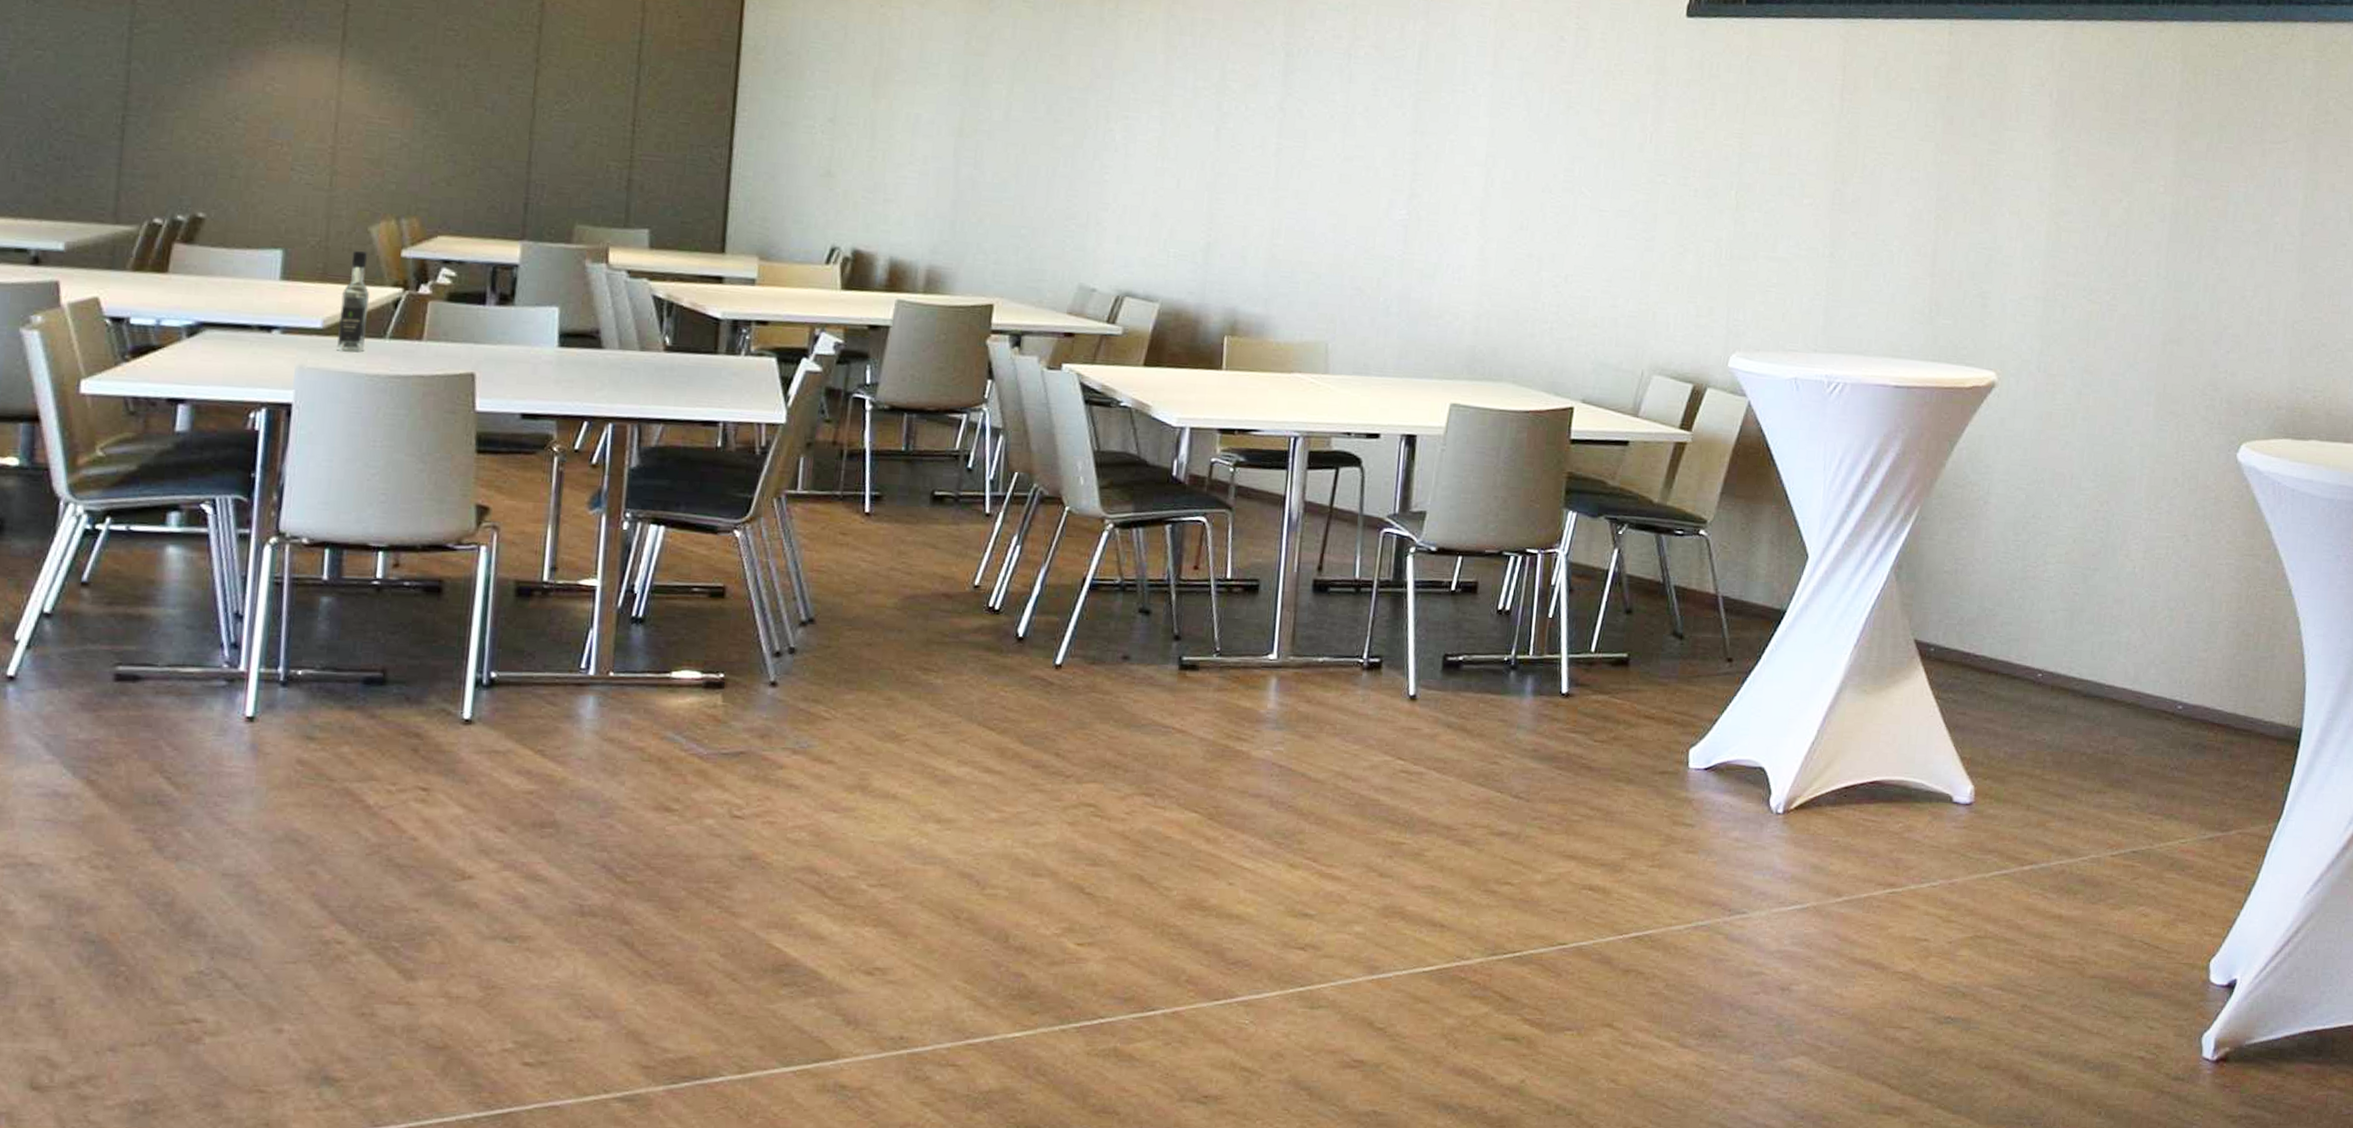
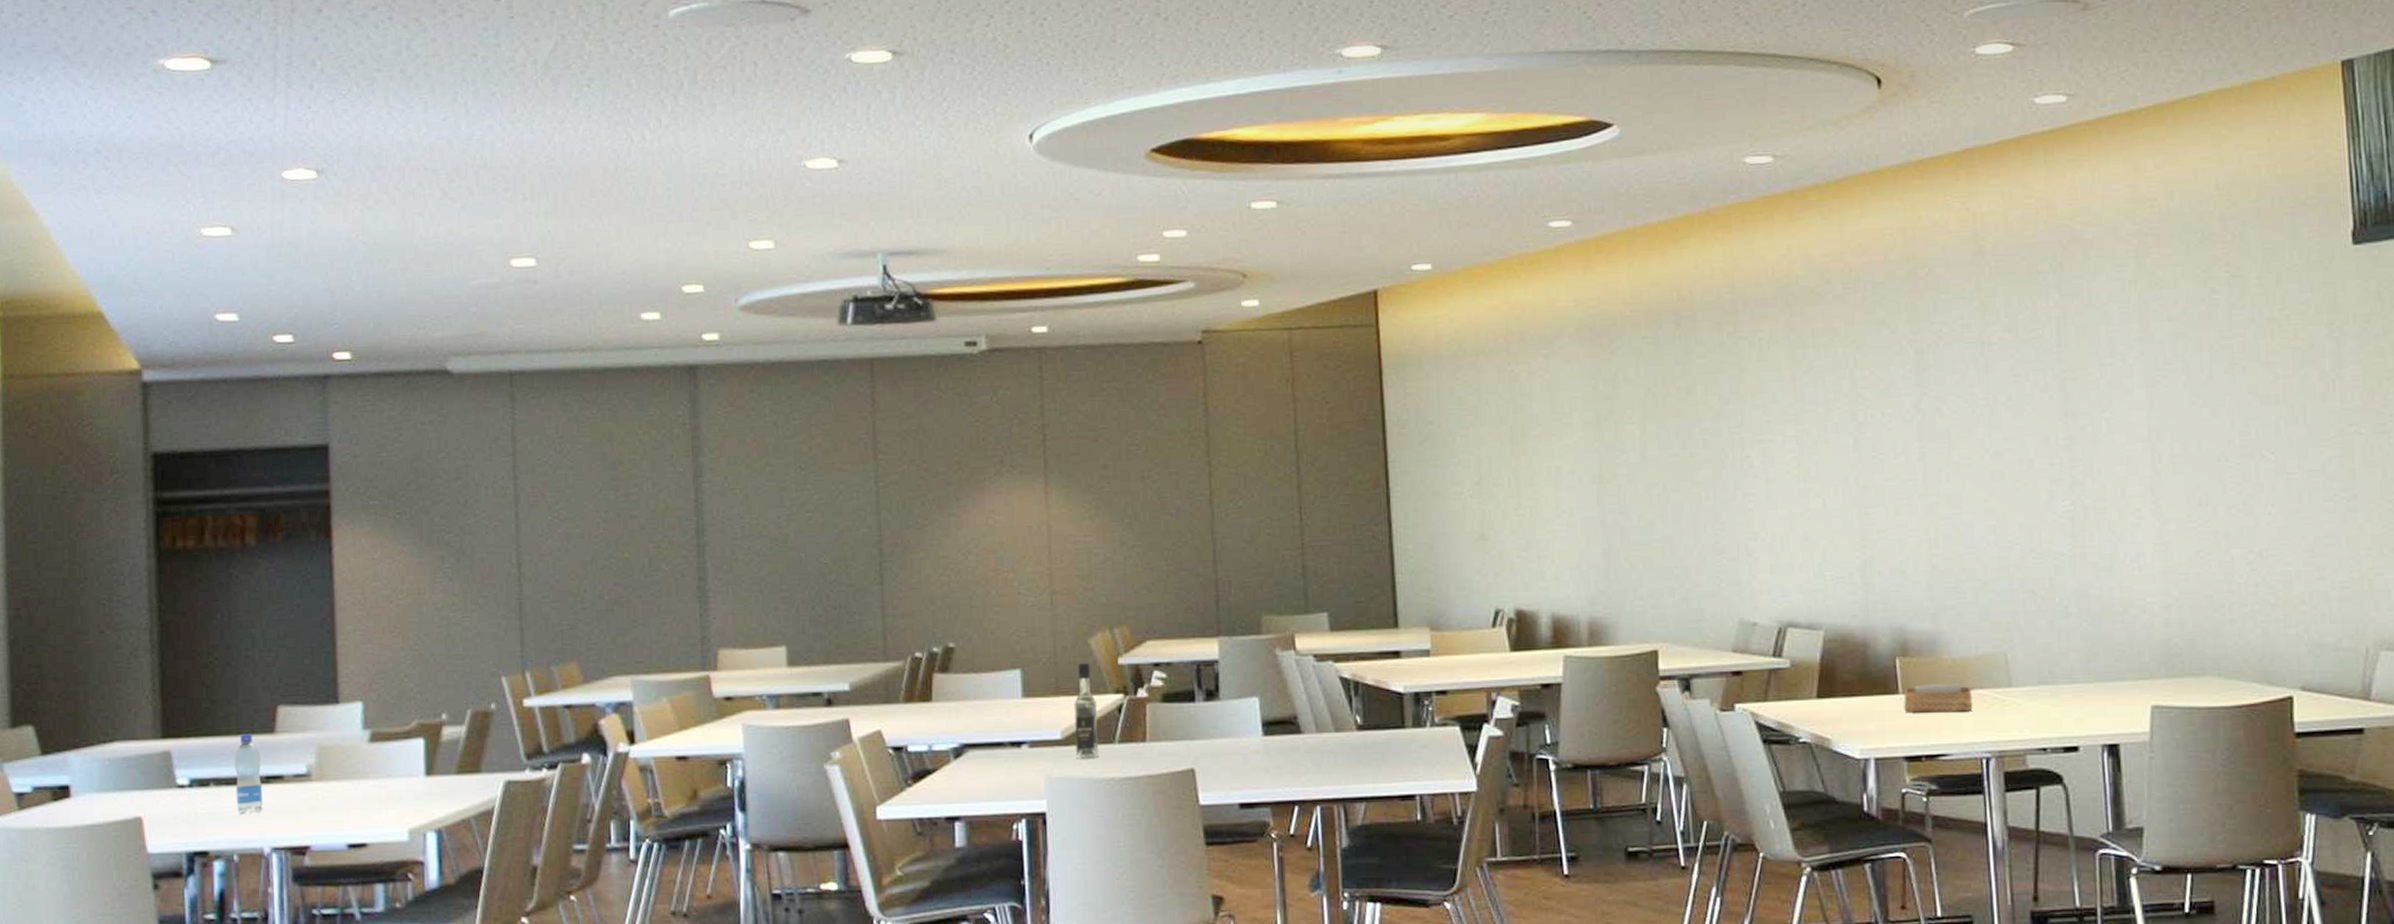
napkin holder: none [1225,363,1291,393] -> present [1903,684,1973,713]

